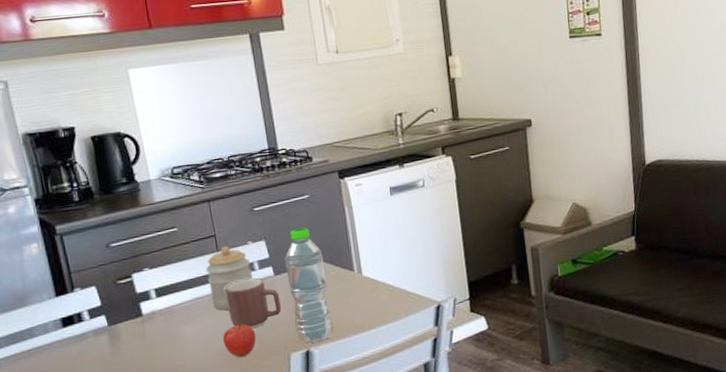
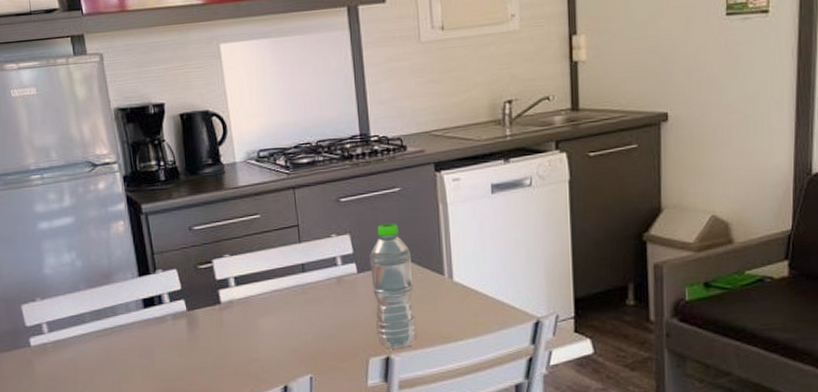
jar: present [205,246,253,310] -> none [286,237,334,305]
fruit: present [223,323,257,357] -> none [300,320,335,356]
mug: present [224,277,282,329] -> none [304,273,363,327]

